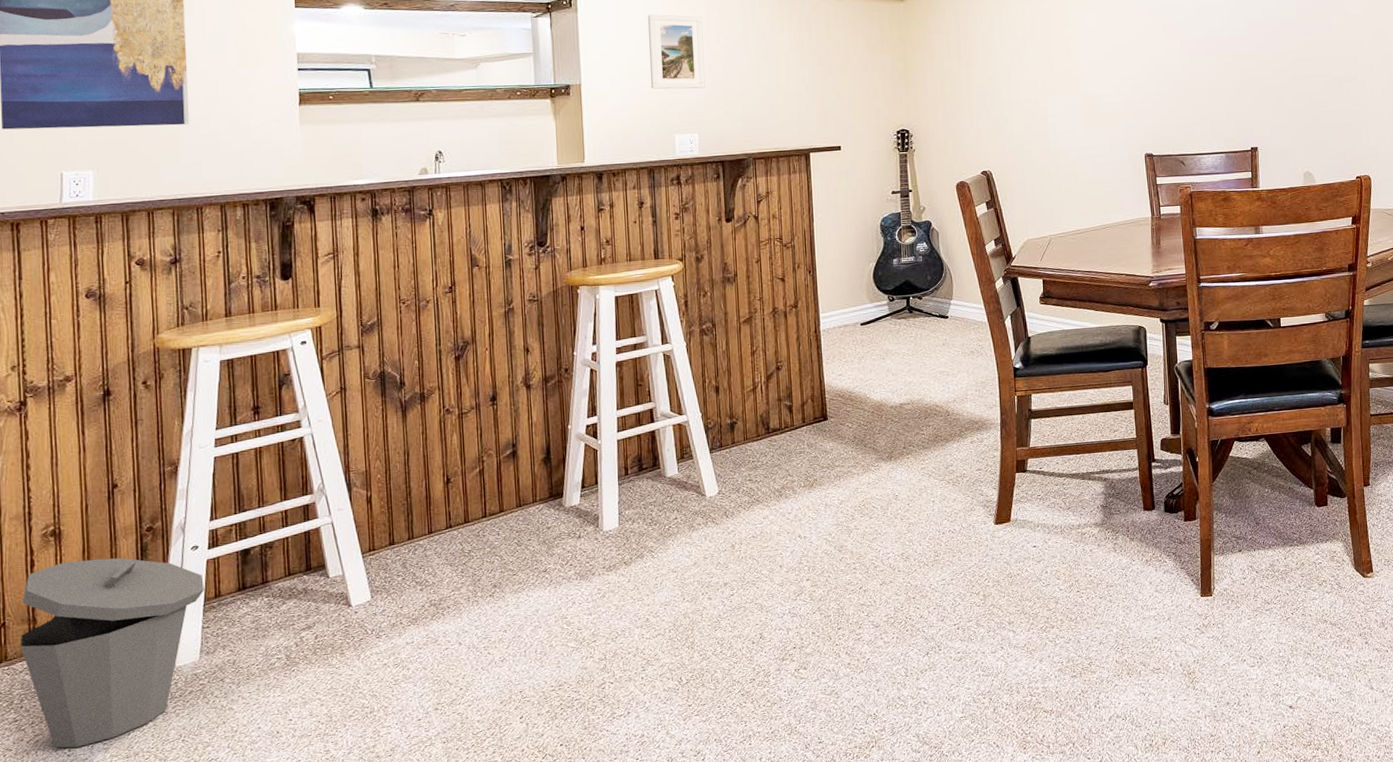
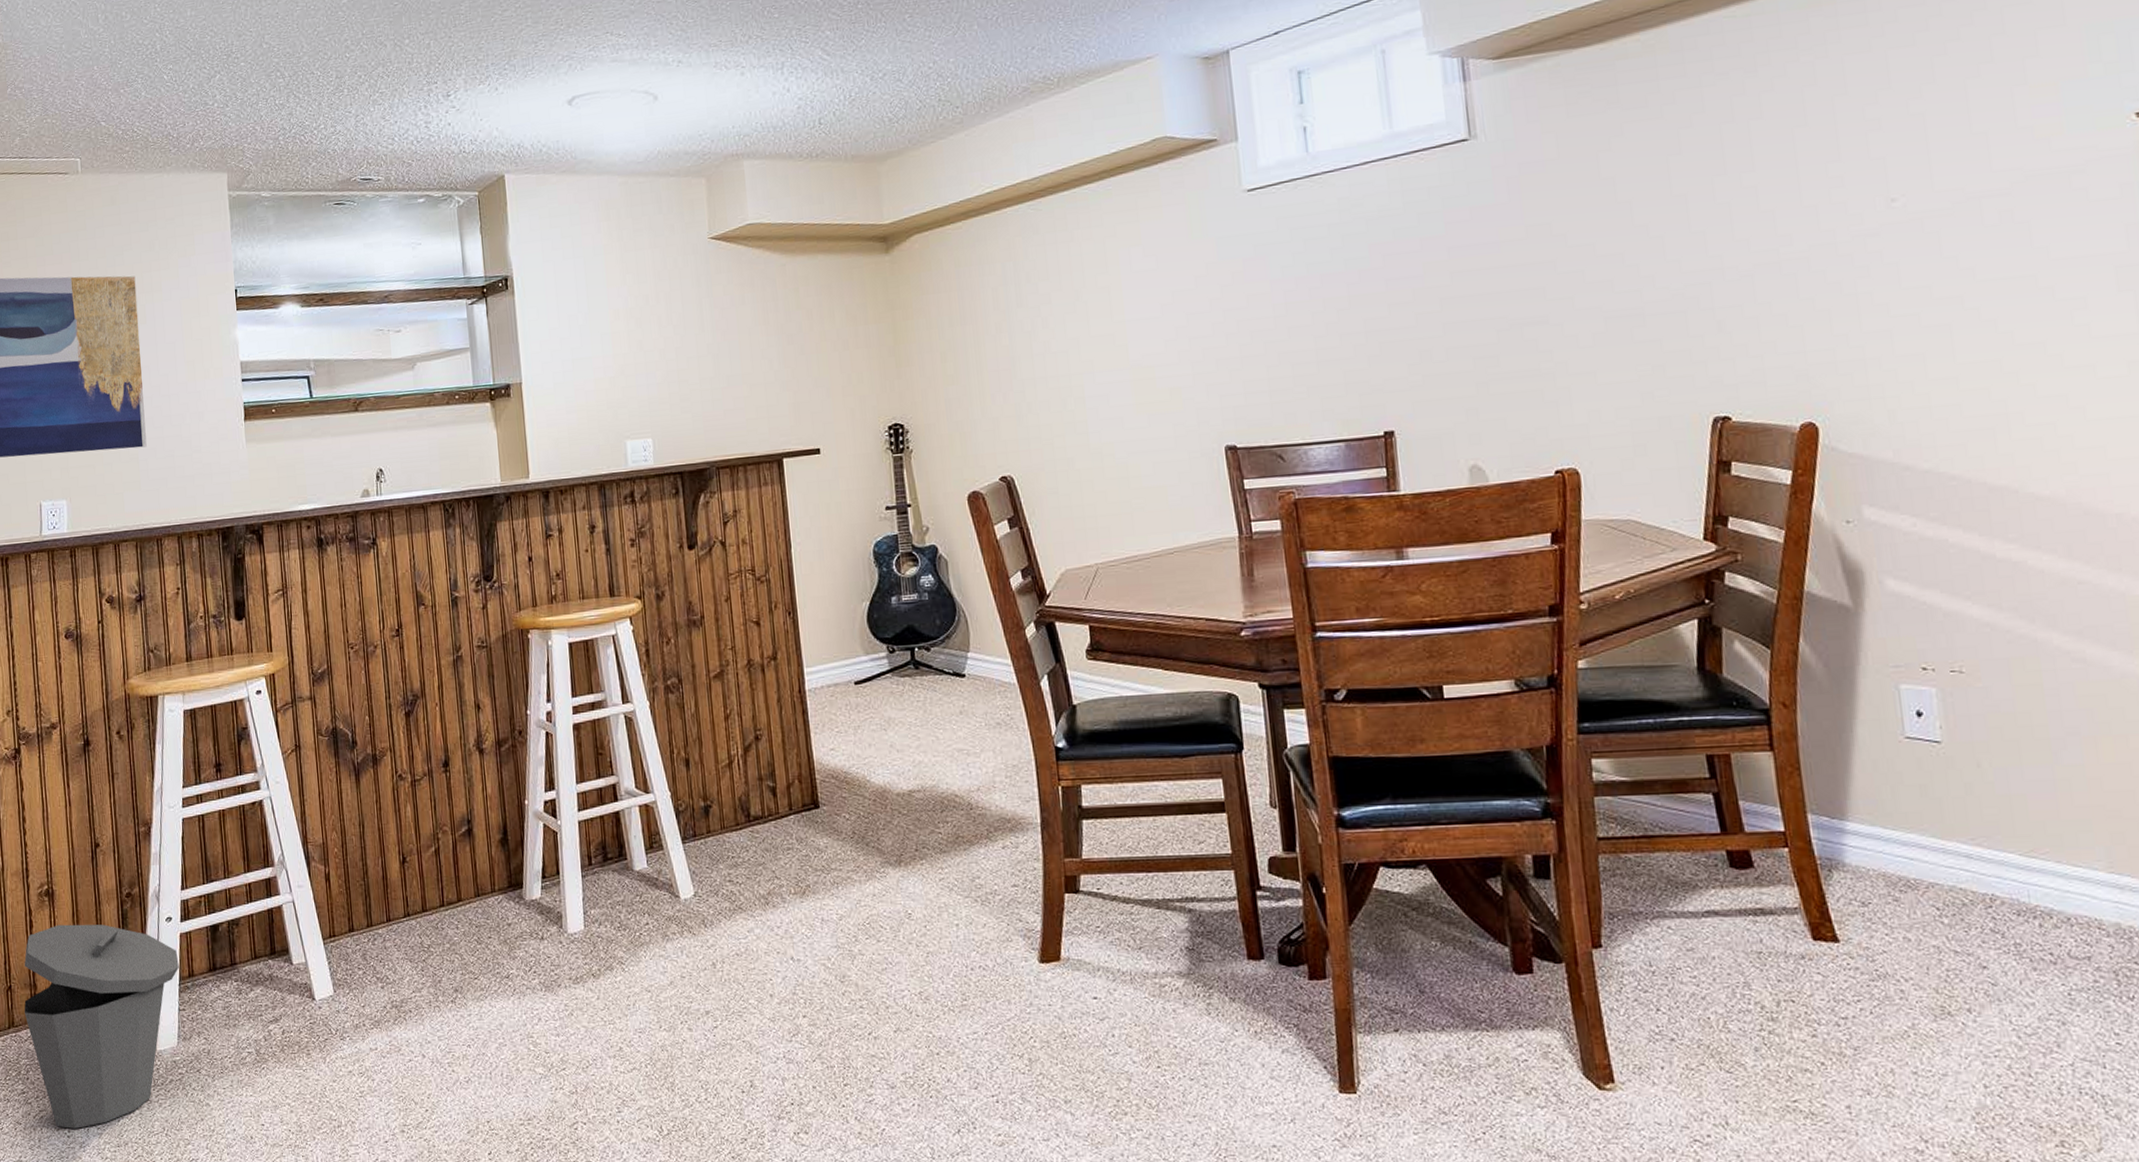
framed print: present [648,14,705,89] -> none [590,290,658,385]

